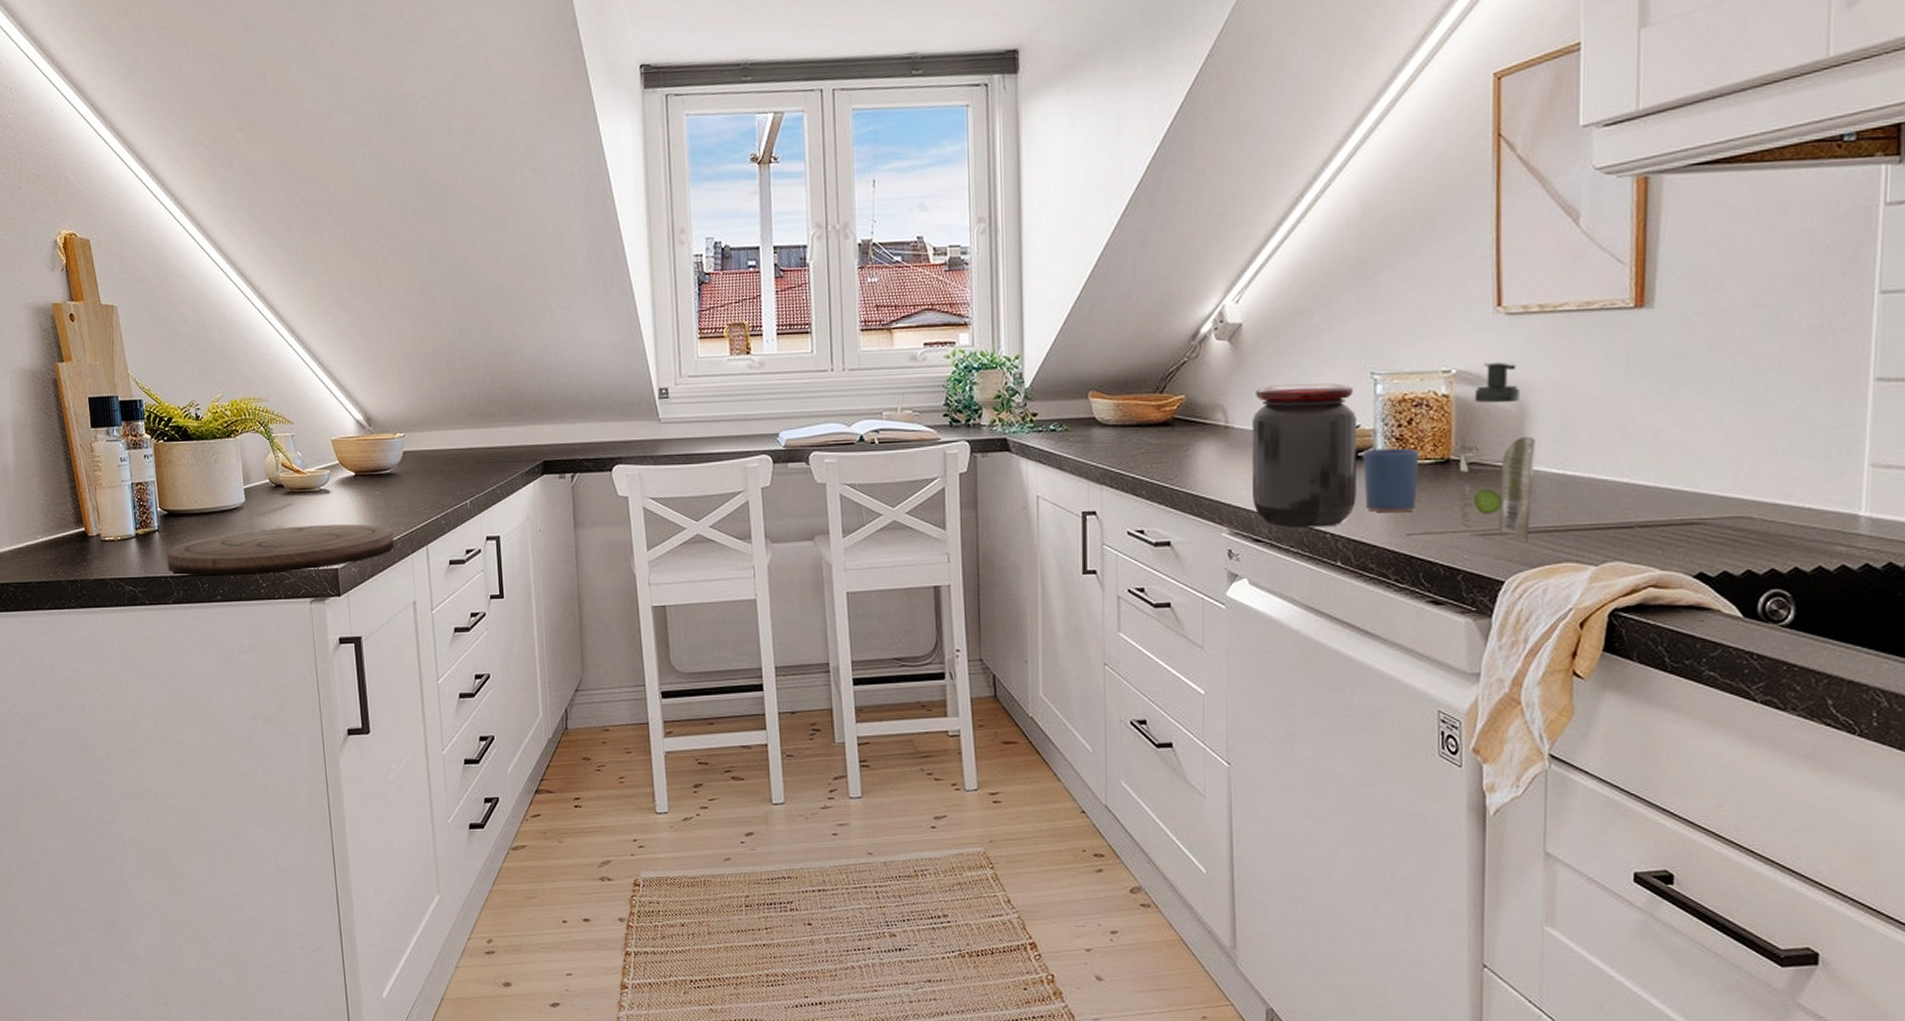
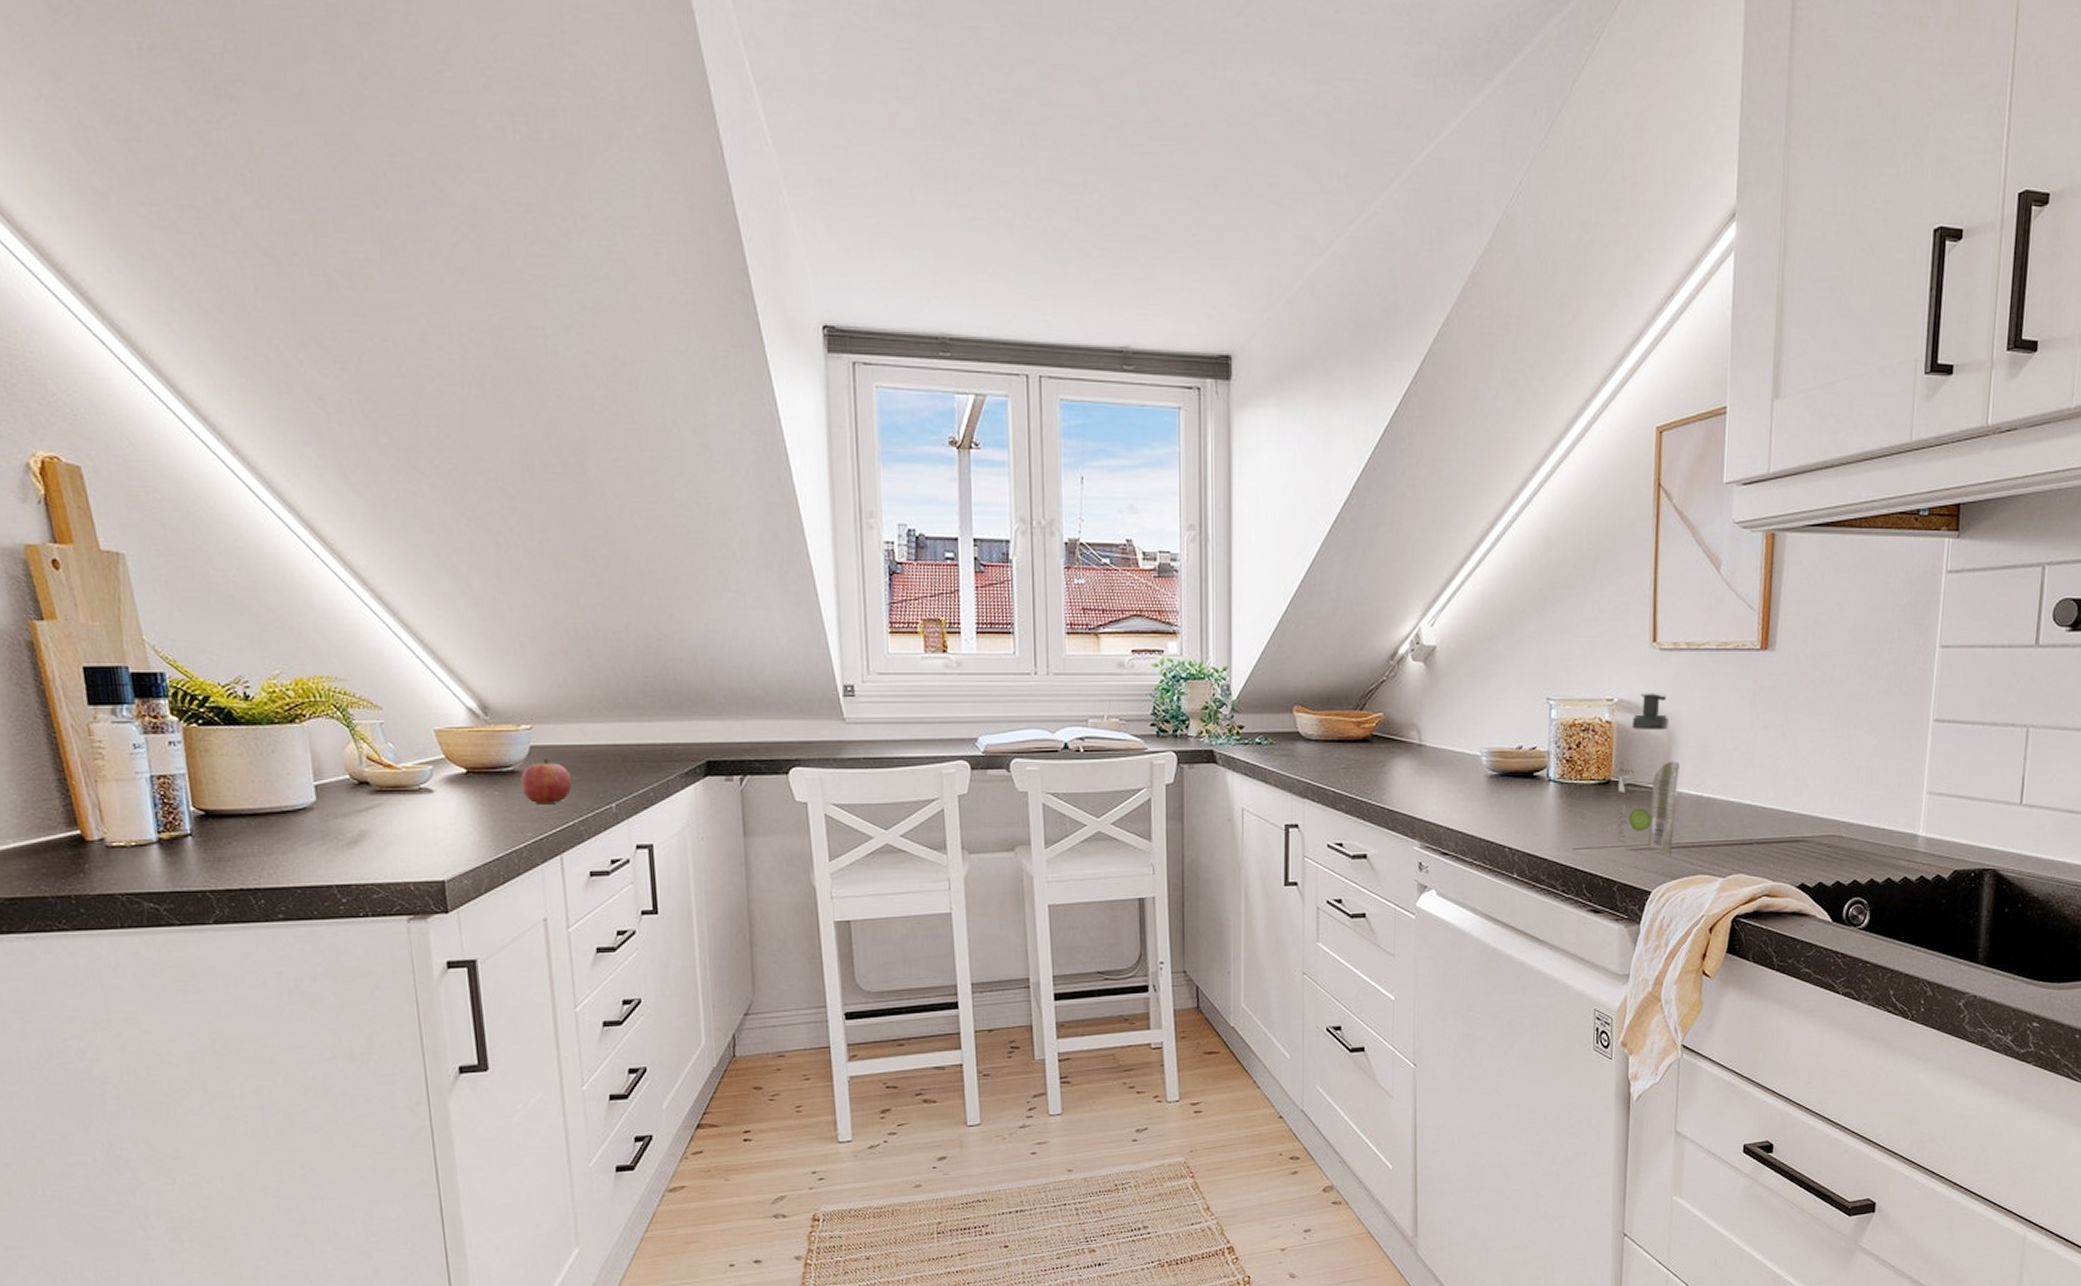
cutting board: present [167,524,395,576] -> none [204,829,519,891]
fruit: none [396,461,436,501] -> present [521,758,573,803]
jar: present [1251,383,1356,528] -> none [1441,707,1533,842]
mug: present [1363,448,1419,513] -> none [1538,769,1586,829]

